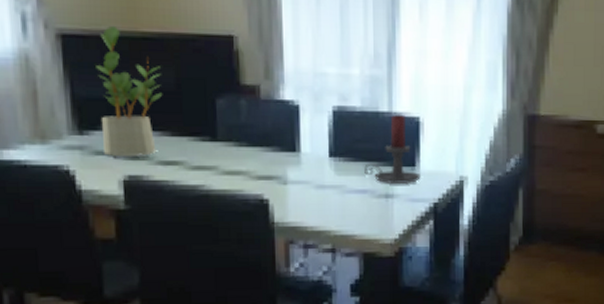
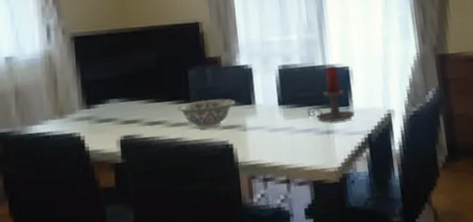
potted plant: present [96,25,163,158] -> none [99,26,148,123]
decorative bowl: none [198,139,275,177] -> present [176,98,235,130]

